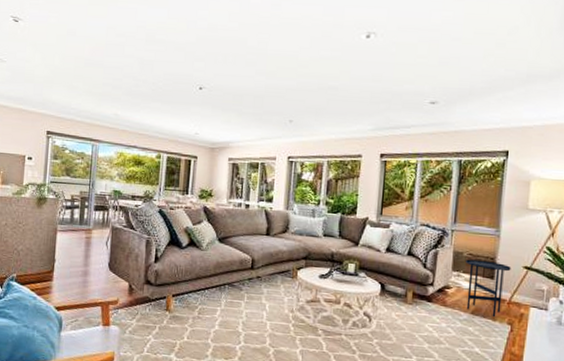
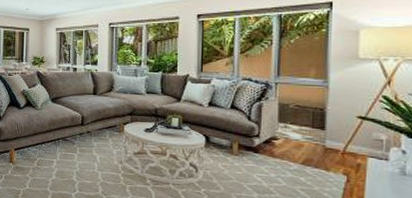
side table: present [466,259,511,318] -> none [293,110,344,168]

